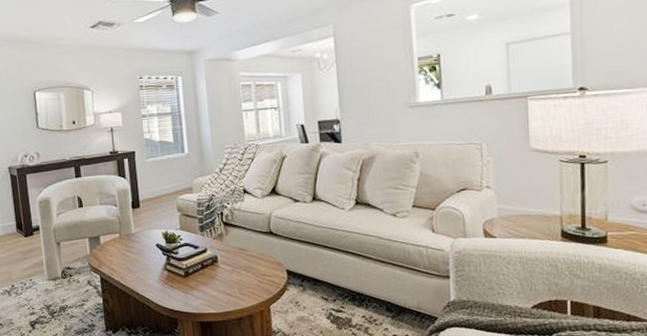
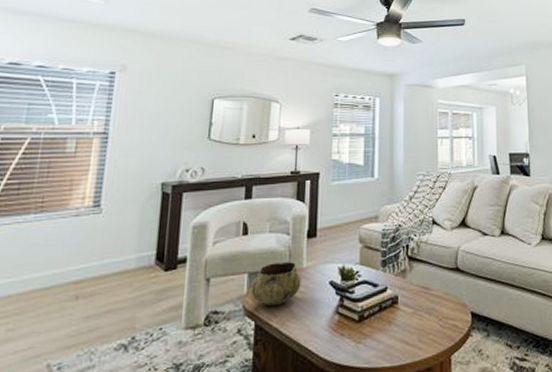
decorative bowl: none [92,228,133,264] -> present [250,261,301,306]

